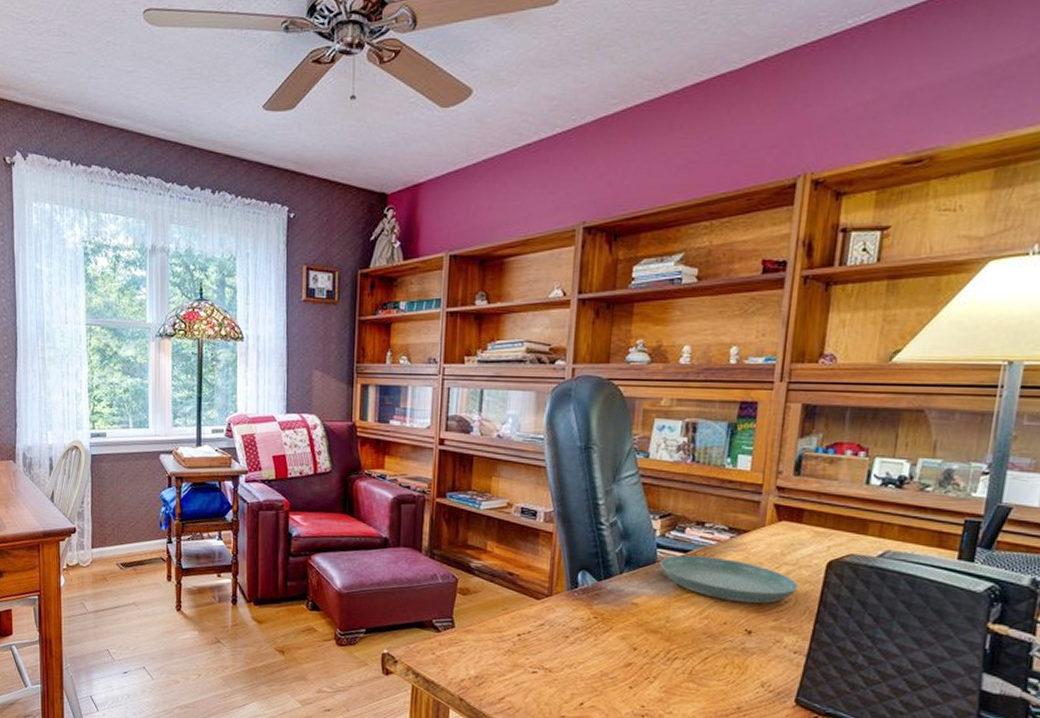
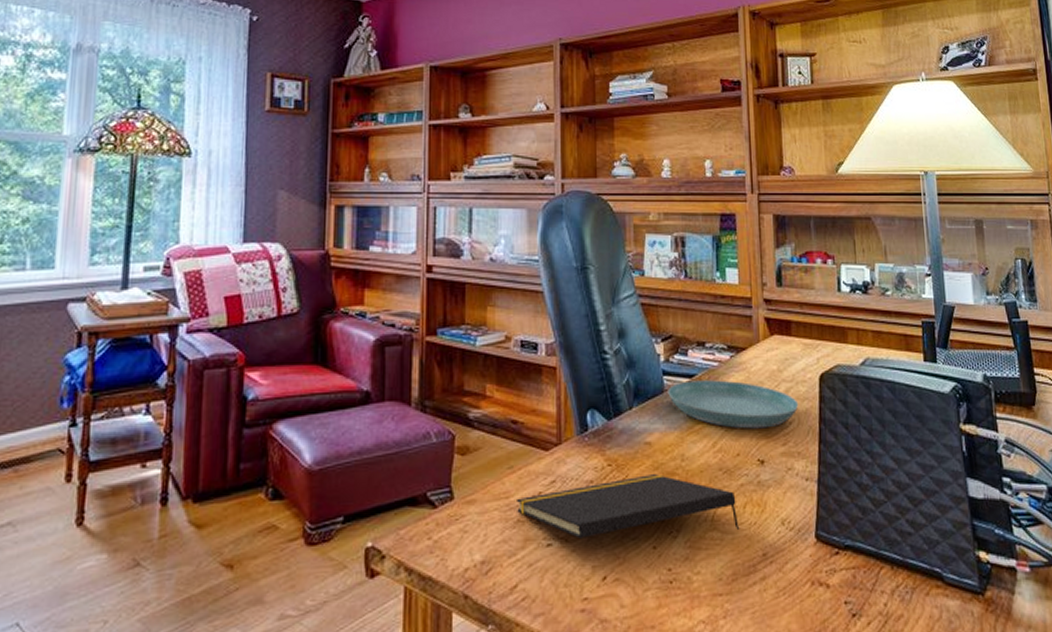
notepad: none [508,629,717,685] -> present [517,474,740,539]

